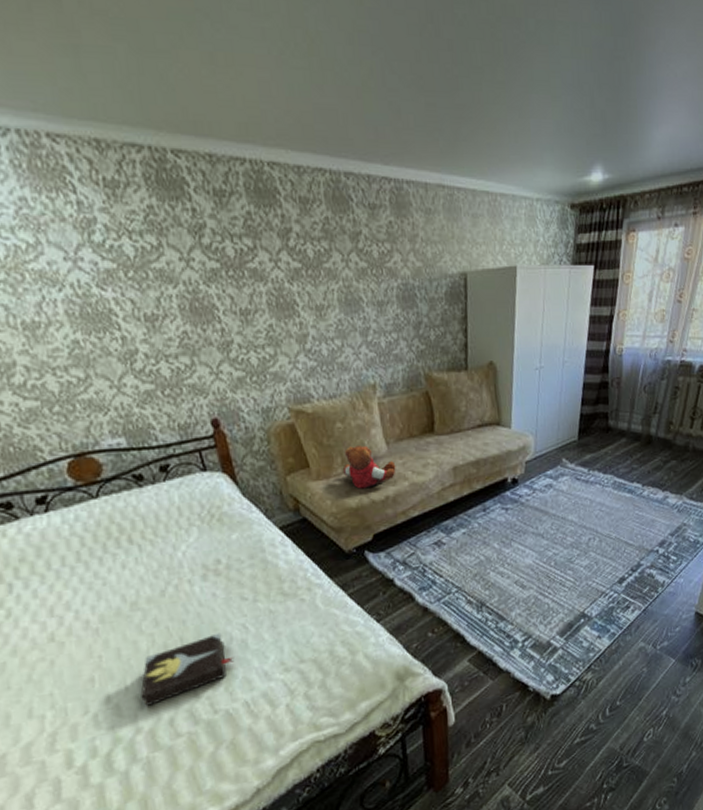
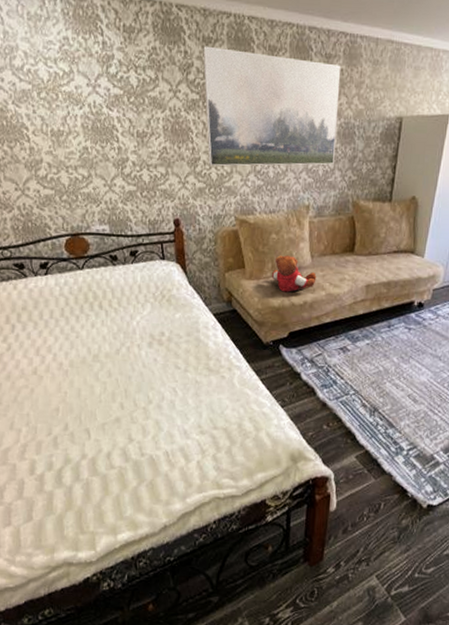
hardback book: present [140,632,235,707] -> none [90,391,163,440]
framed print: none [216,201,397,350] -> present [203,46,341,167]

